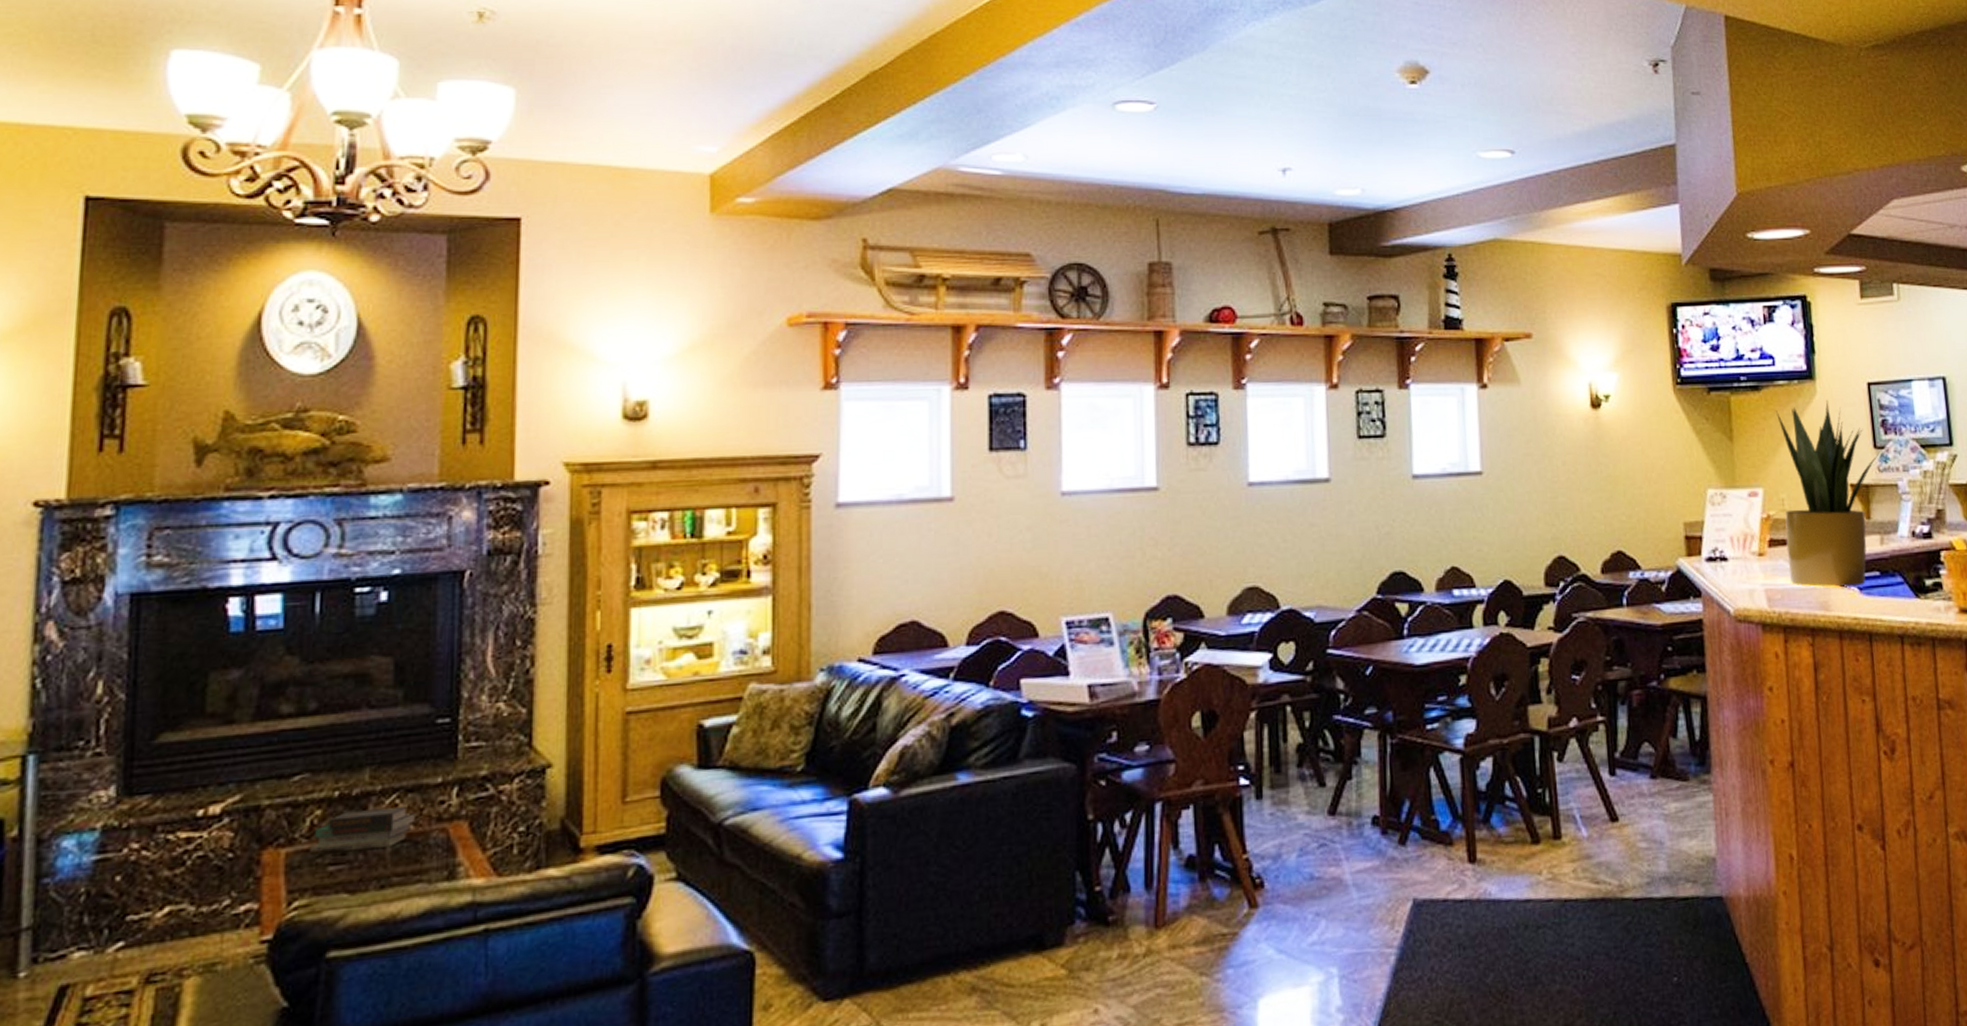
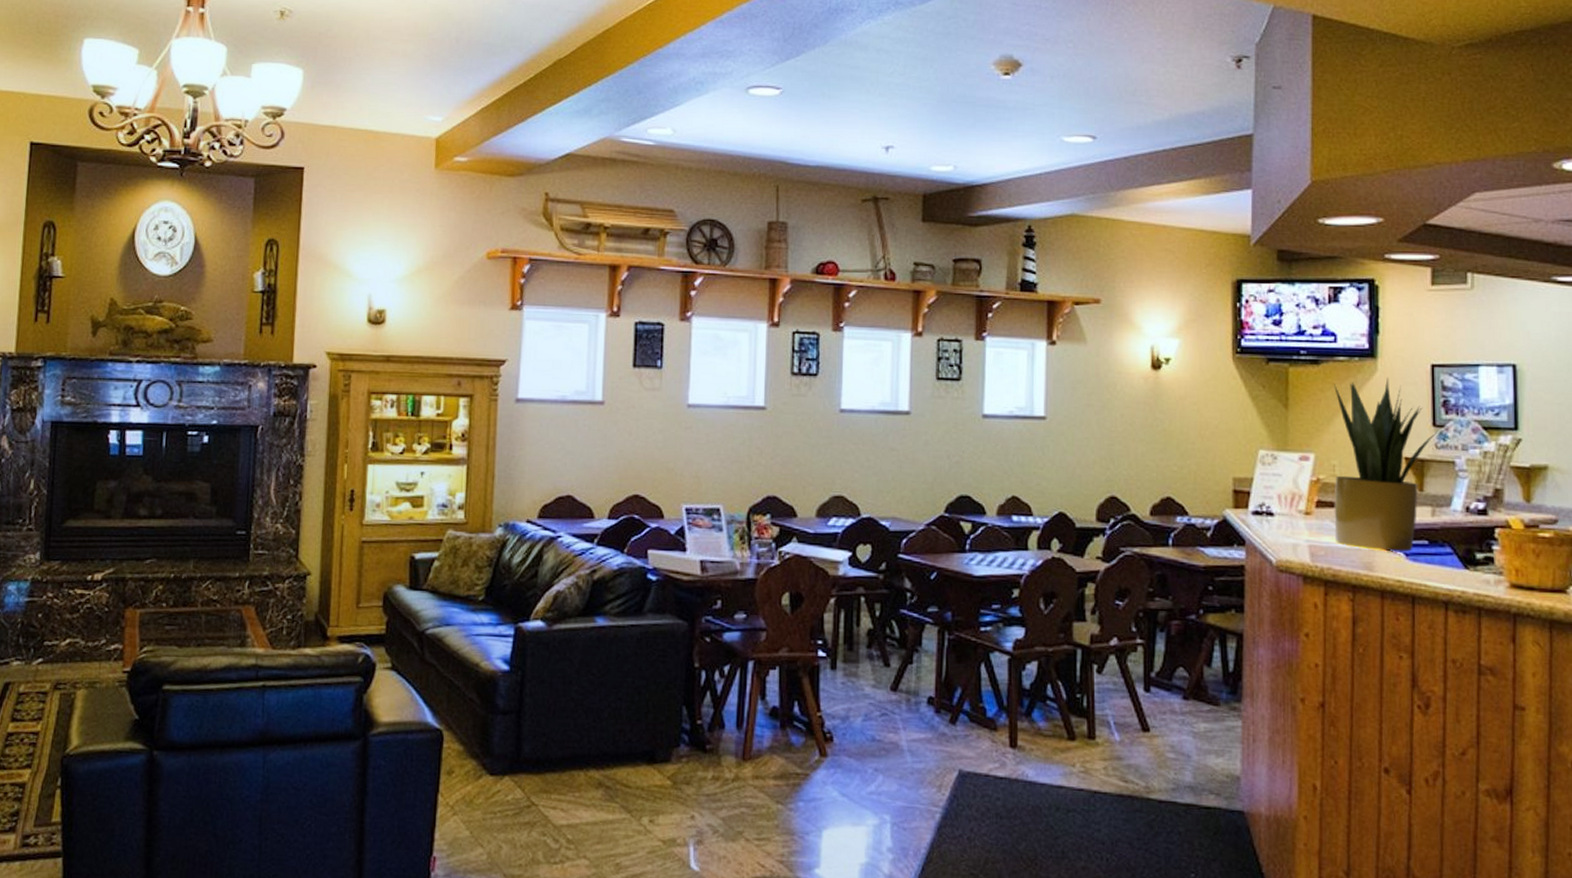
books: present [308,807,415,855] -> none [154,589,221,619]

